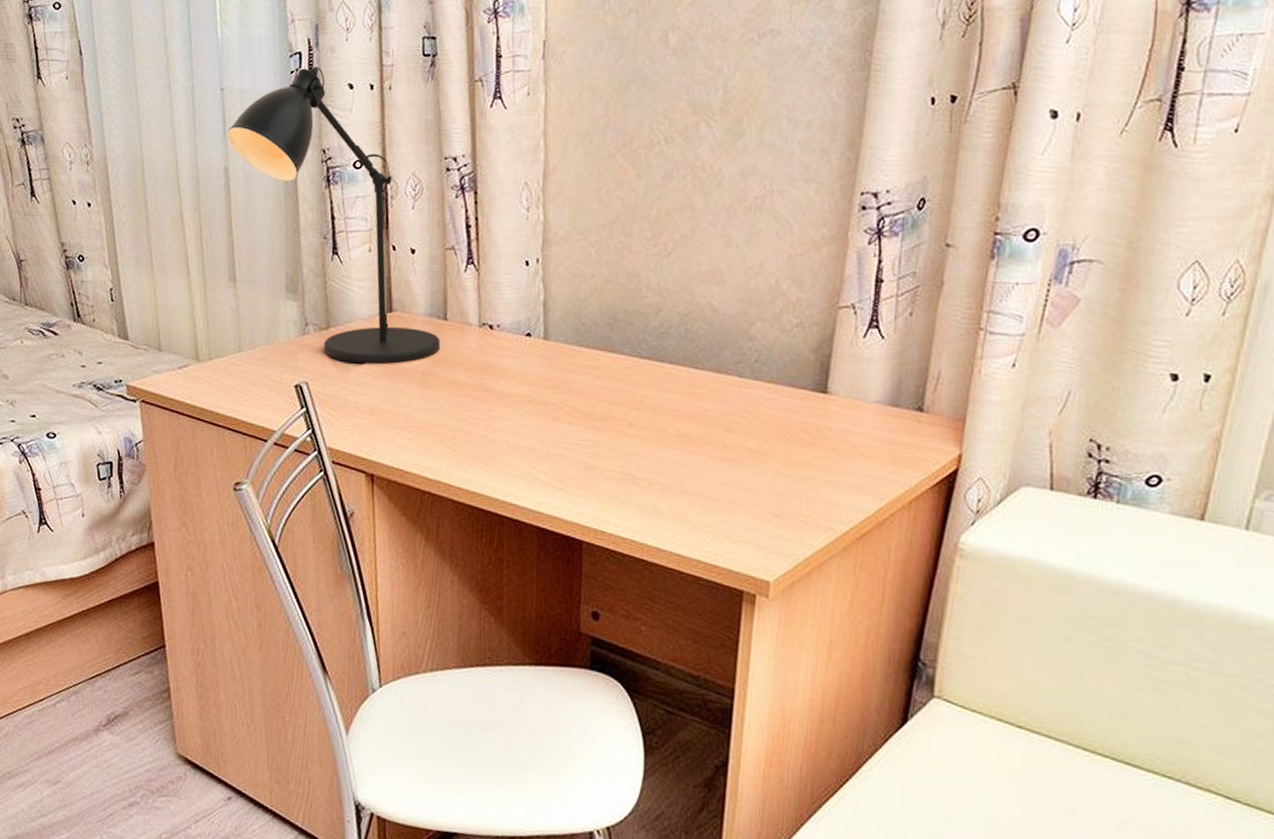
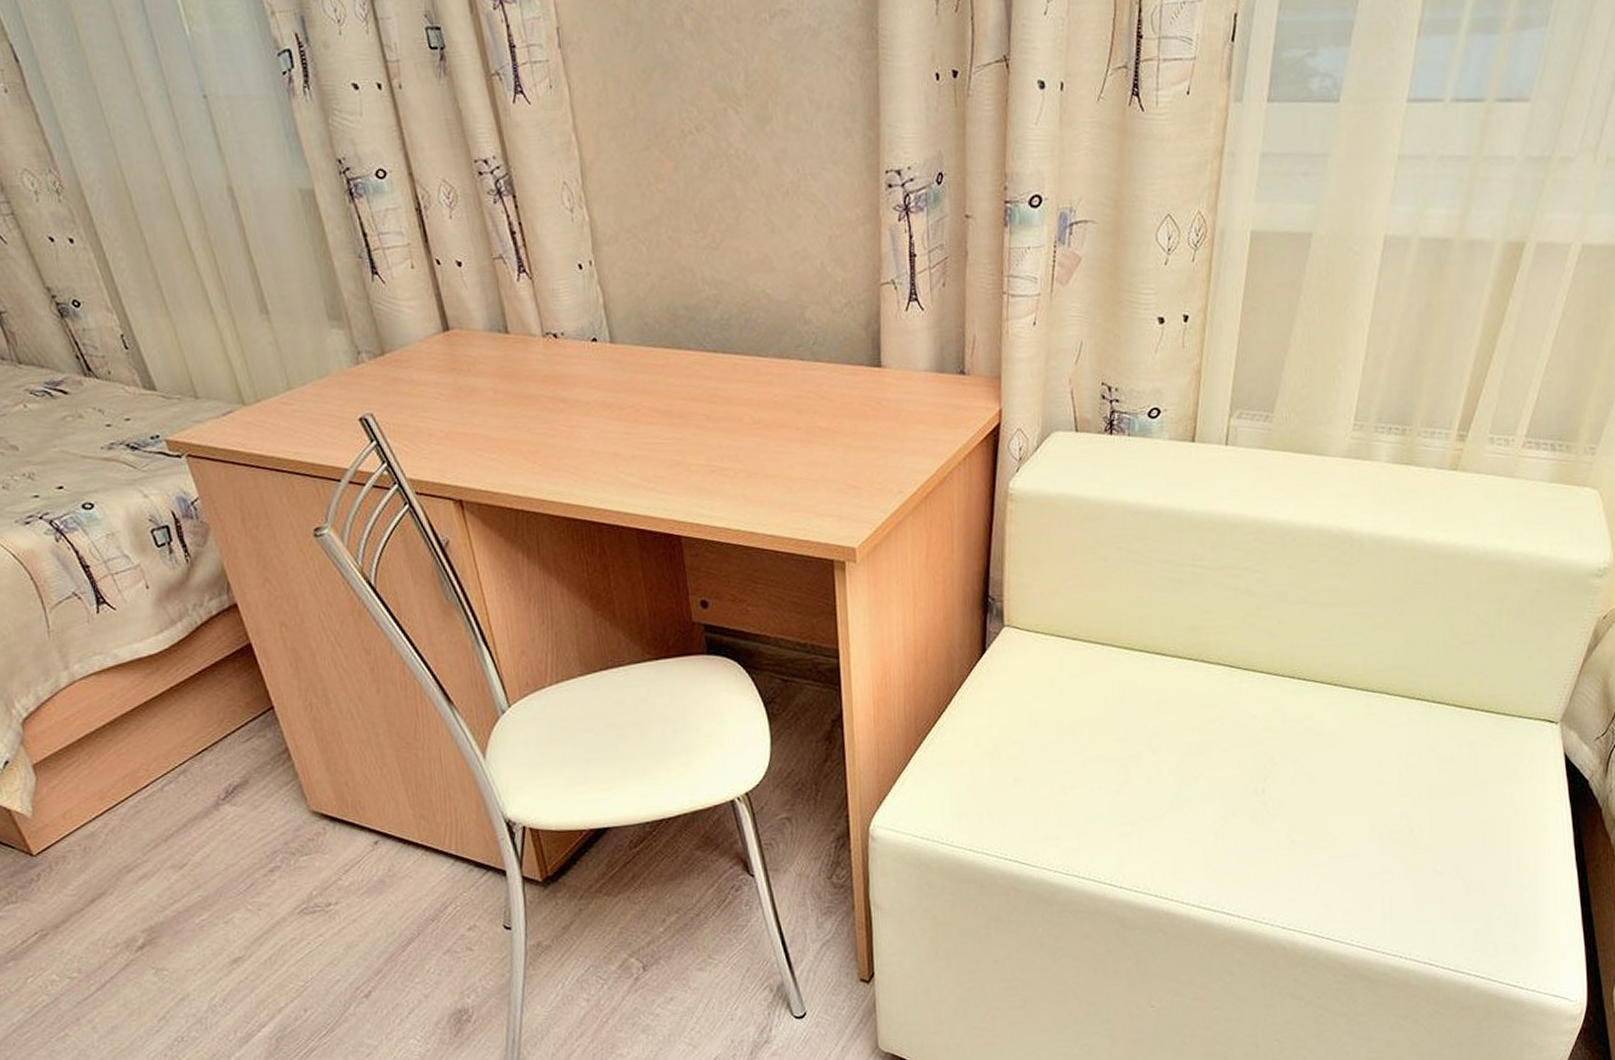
desk lamp: present [227,67,441,365] -> none [222,65,508,389]

